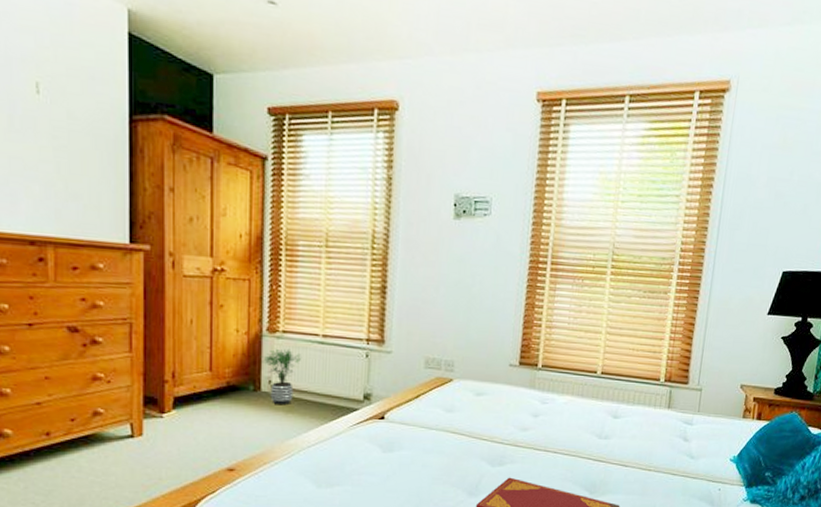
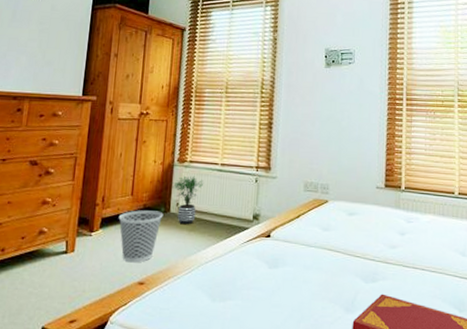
wastebasket: none [195,388,253,448] -> present [118,210,164,263]

